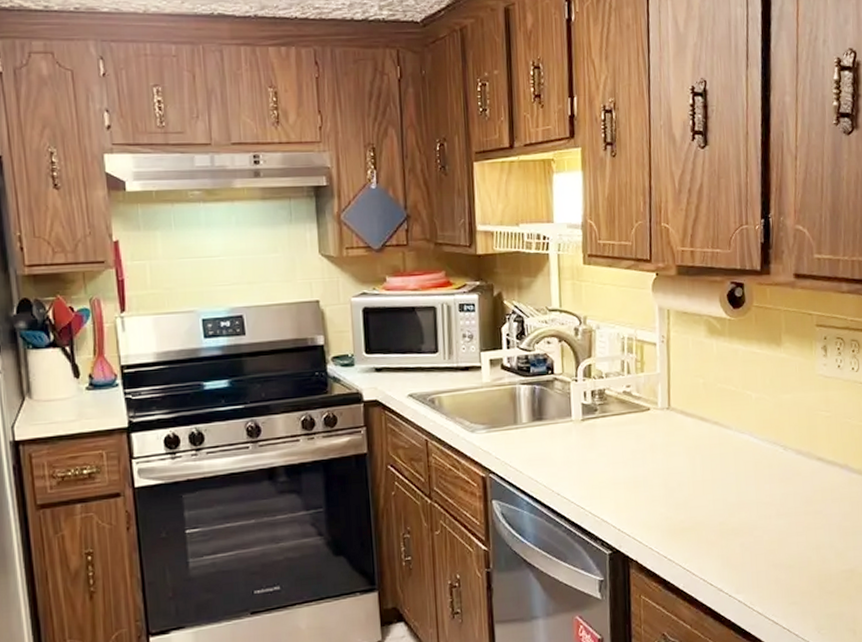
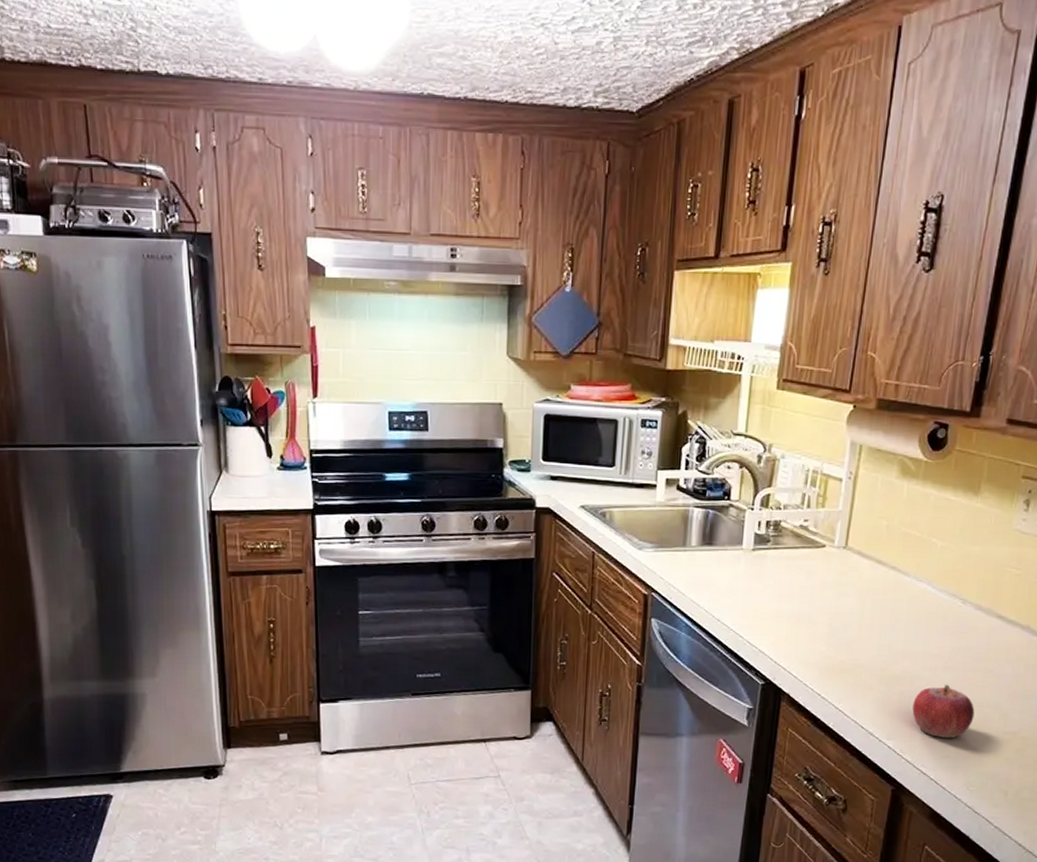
fruit: none [755,530,813,585] -> present [912,684,975,739]

